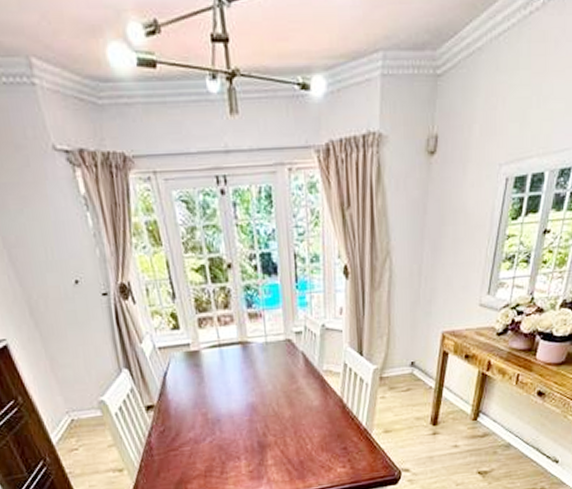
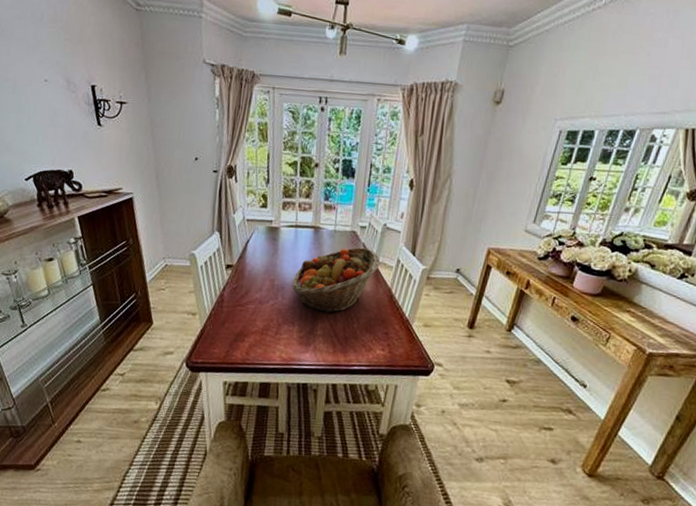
fruit basket: none [228,356,325,440] -> present [291,247,380,314]

